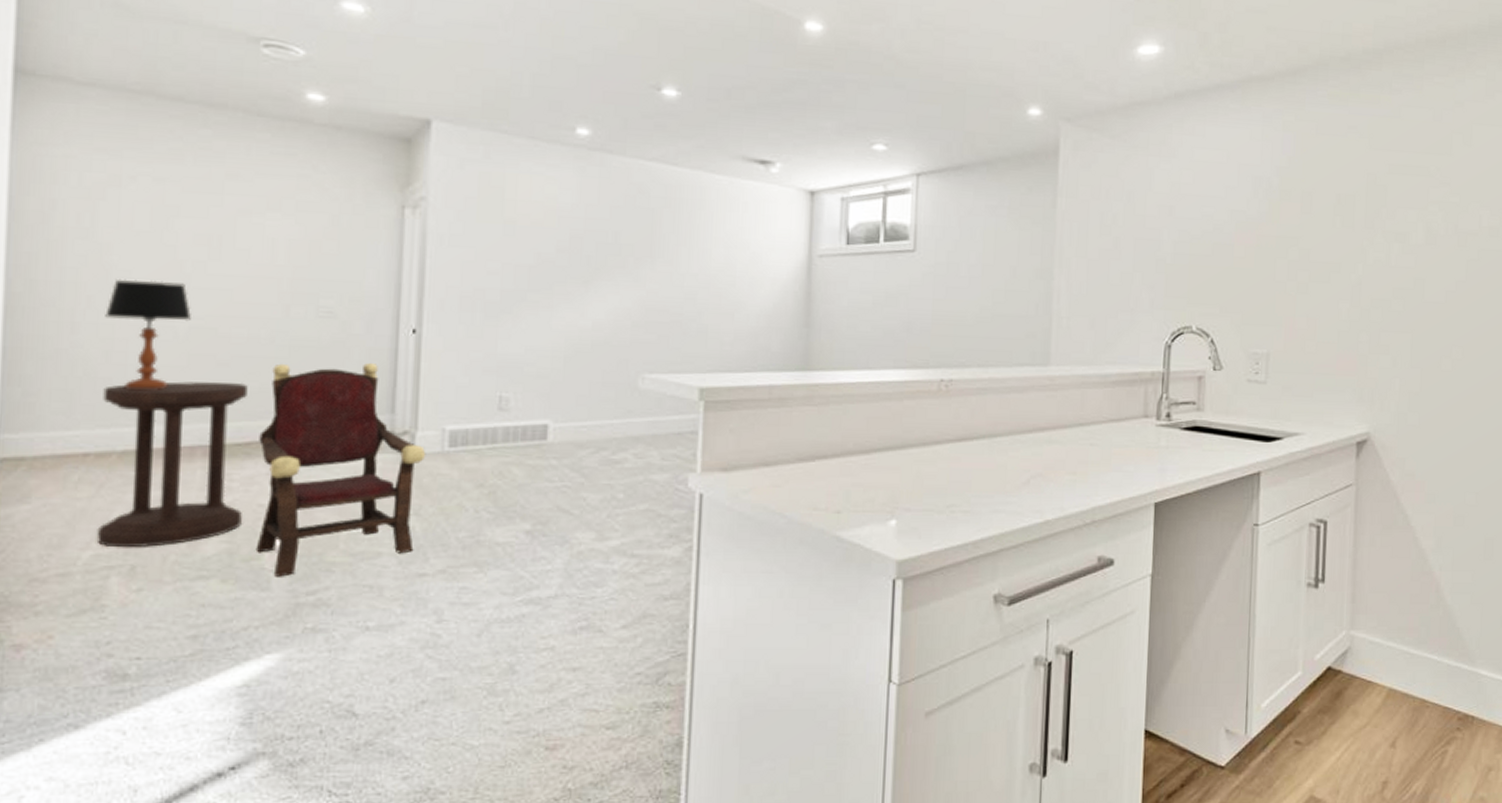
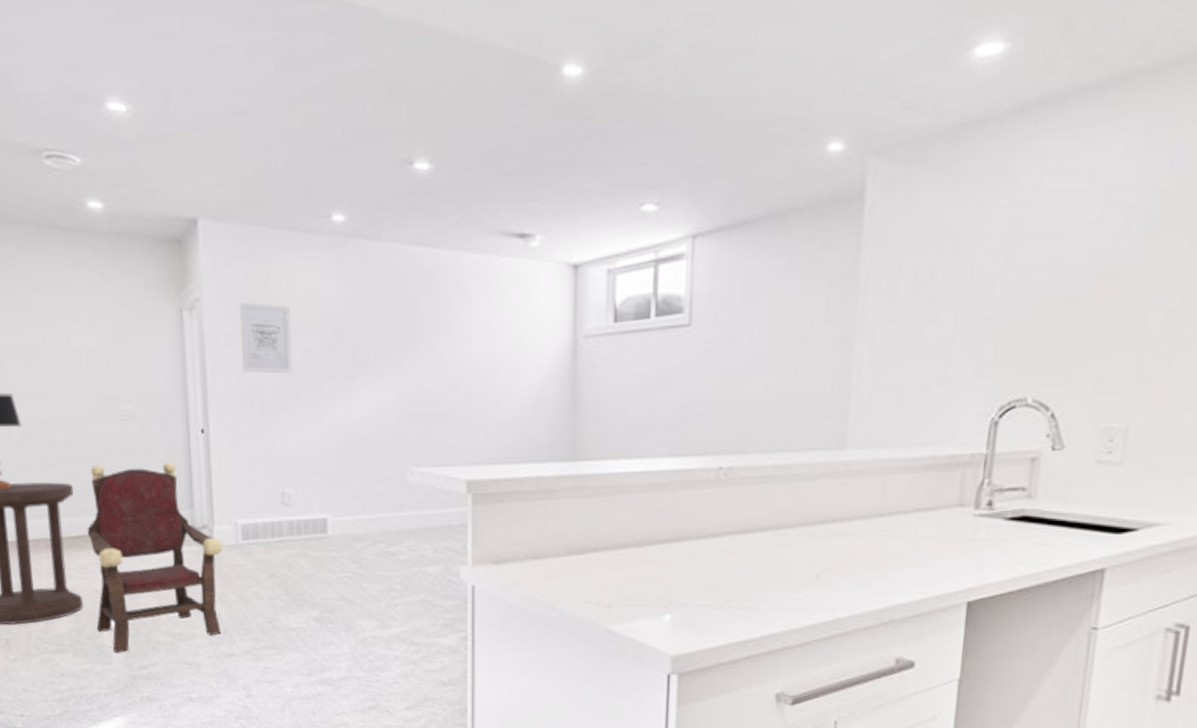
wall art: none [466,204,525,277] -> present [239,303,292,374]

